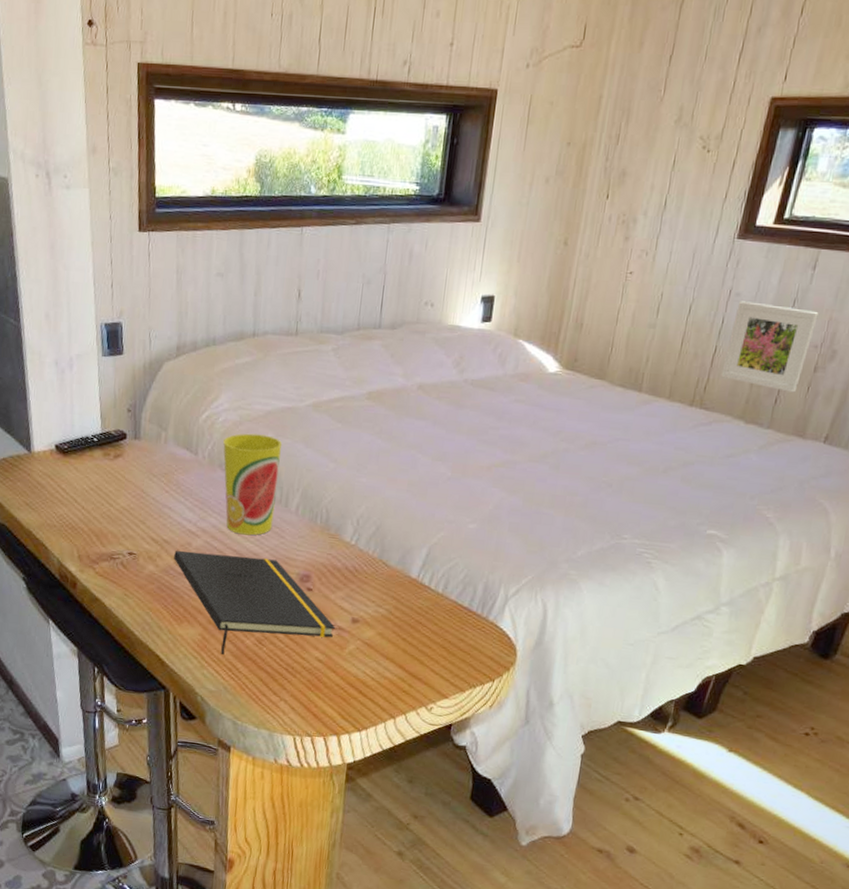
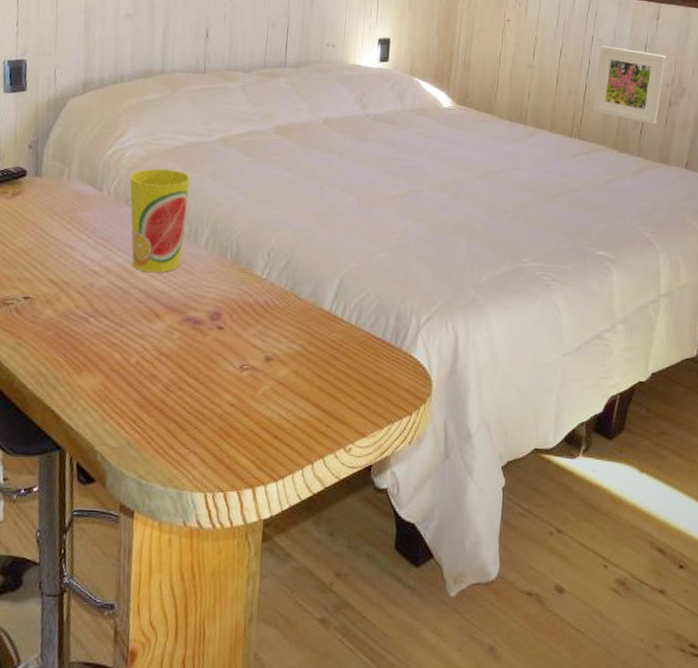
notepad: present [174,550,335,655] -> none [74,292,247,405]

